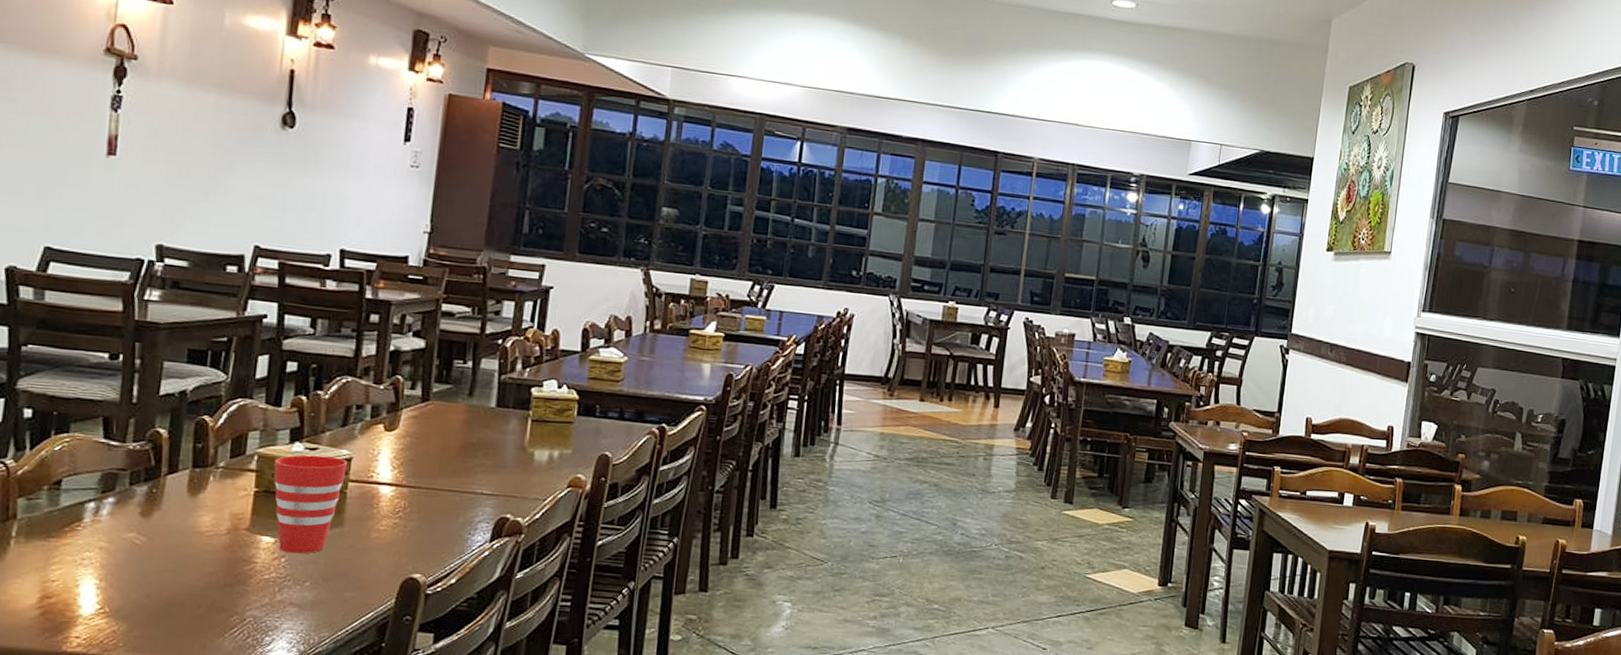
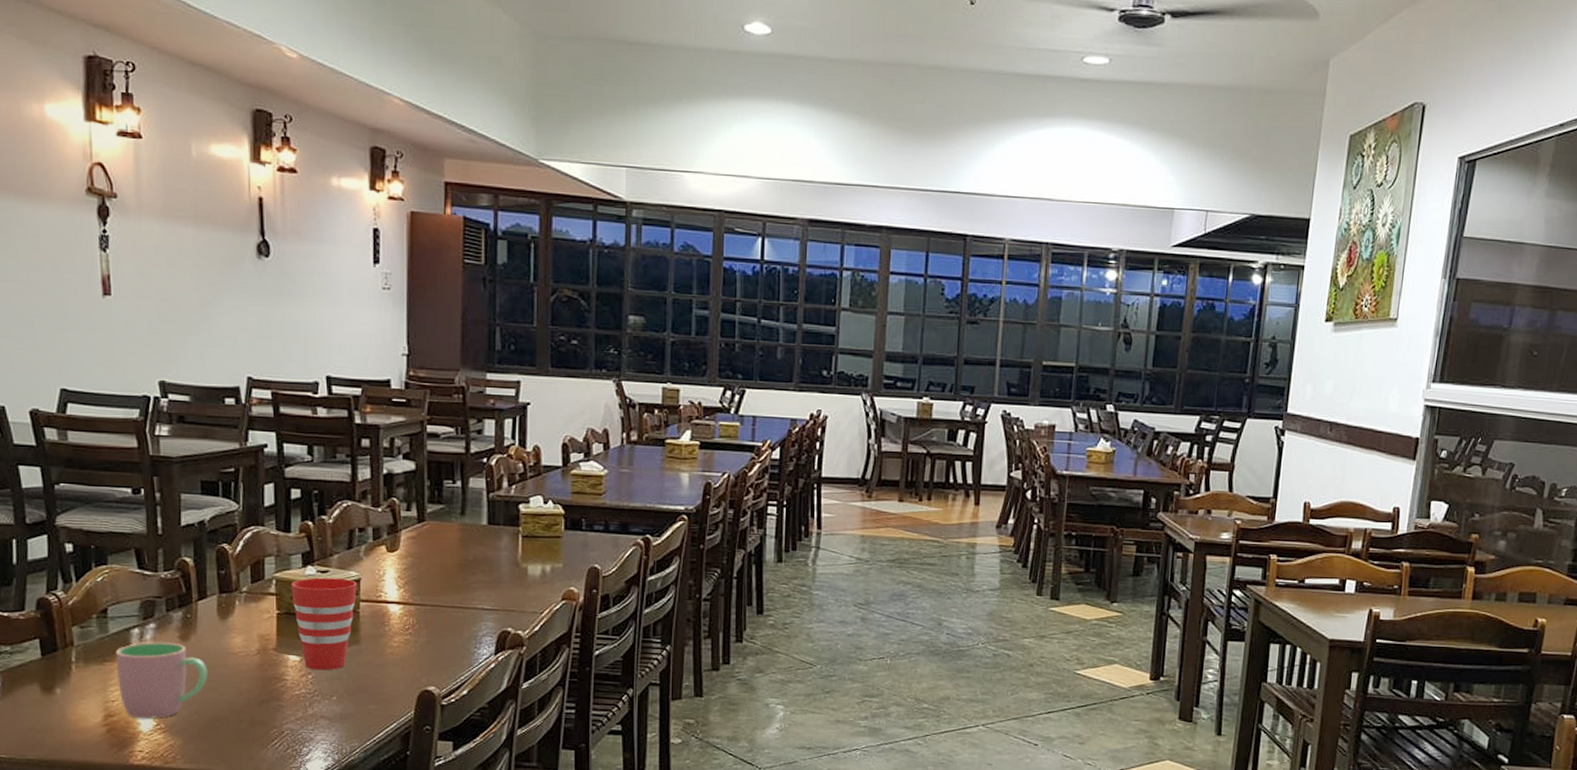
cup: none [61,517,168,601] -> present [116,642,208,718]

